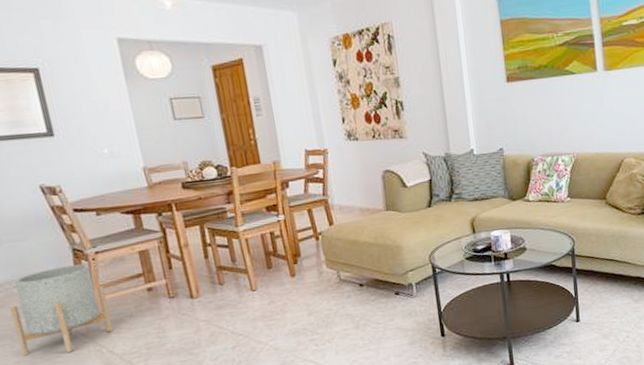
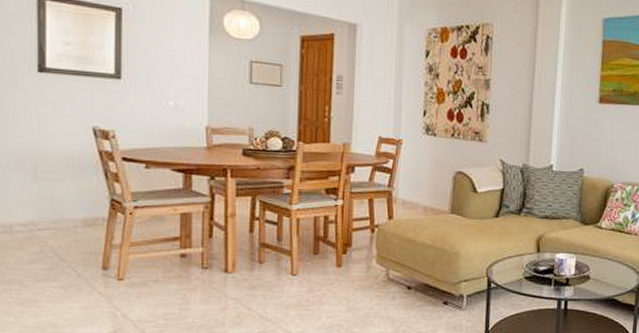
planter: present [9,264,114,356] -> none [27,216,134,310]

